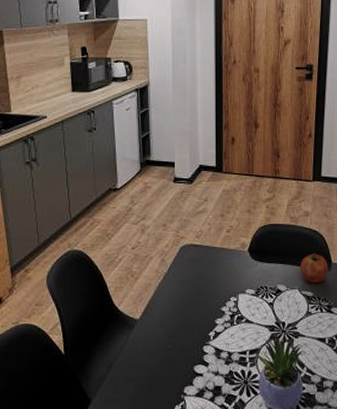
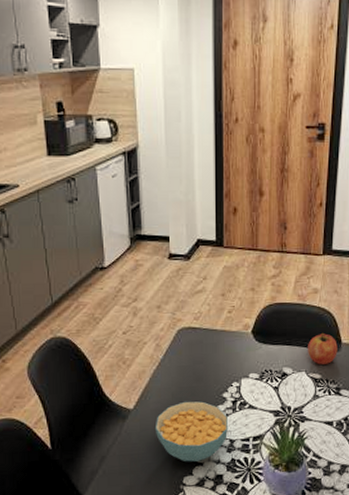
cereal bowl: none [158,313,226,372] -> present [155,401,228,462]

